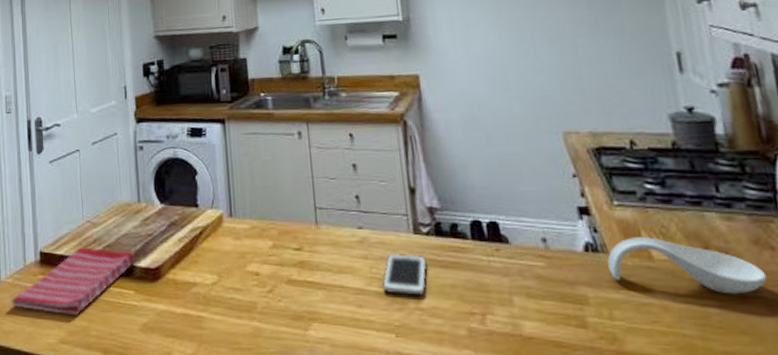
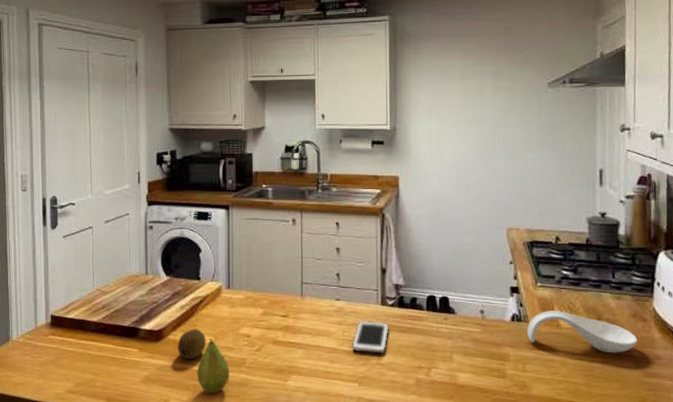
dish towel: present [11,247,135,316] -> none [21,312,140,370]
fruit: none [177,266,210,304] -> present [177,329,207,360]
fruit: none [201,277,239,345] -> present [197,338,229,393]

